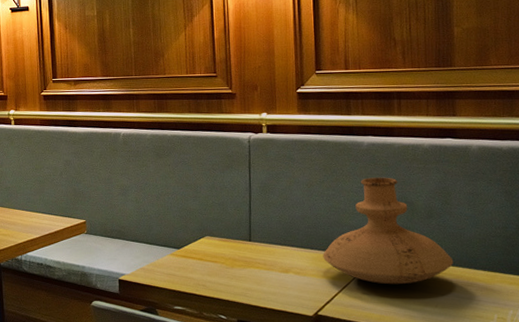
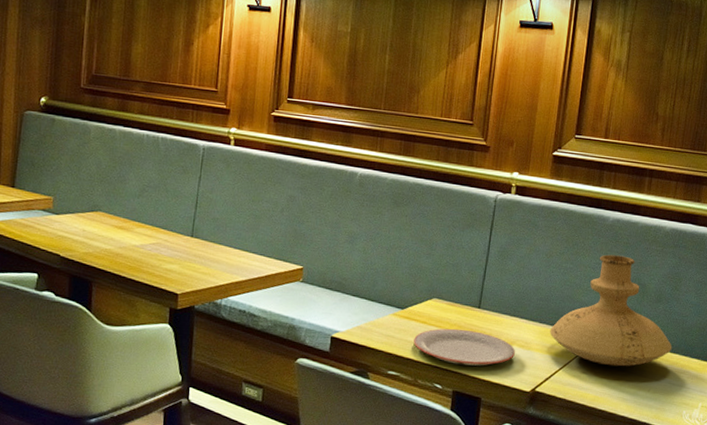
plate: none [193,262,292,295] -> present [413,328,515,366]

